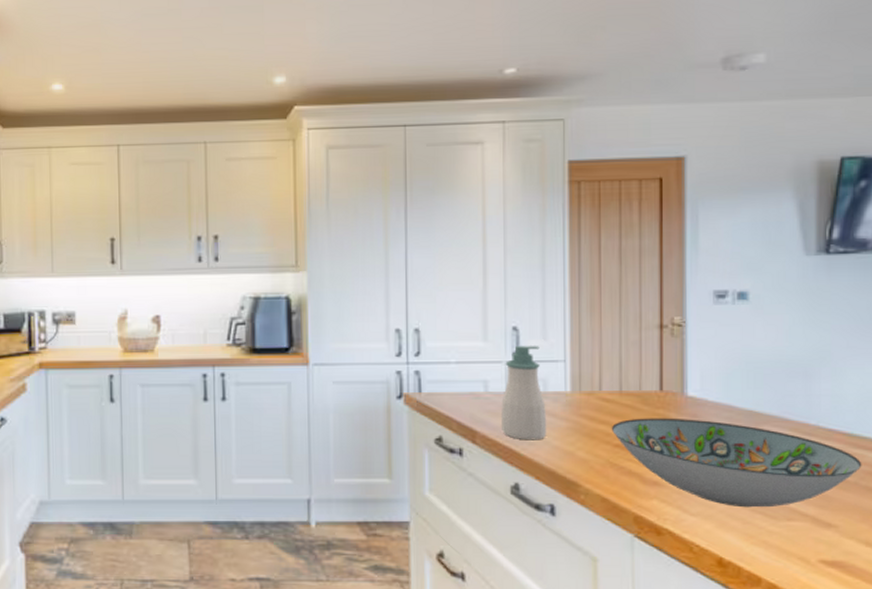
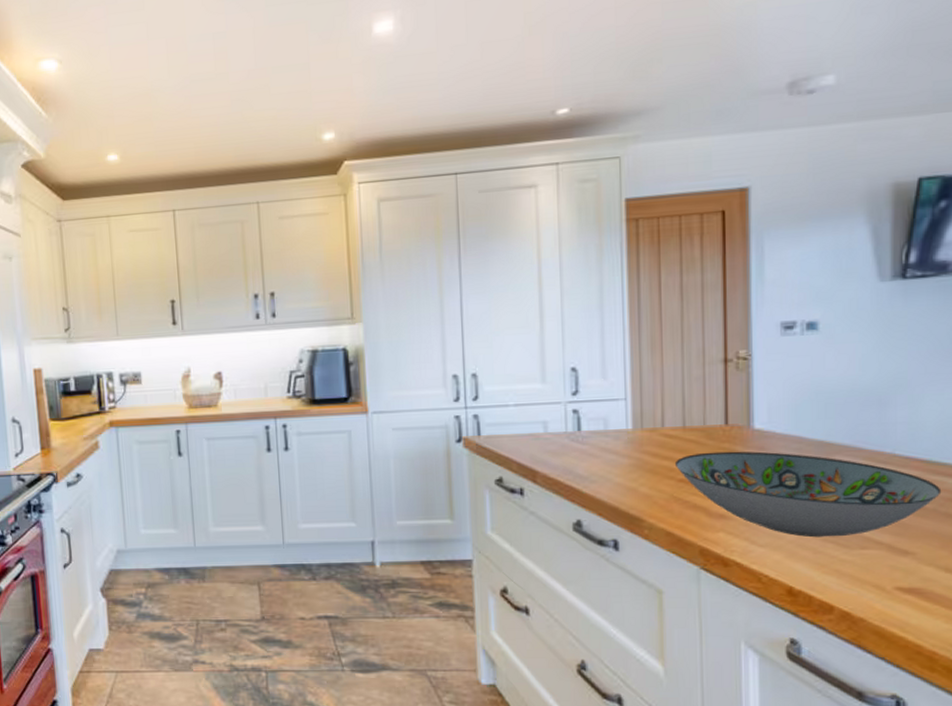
soap bottle: present [501,346,547,441] -> none [561,385,609,478]

